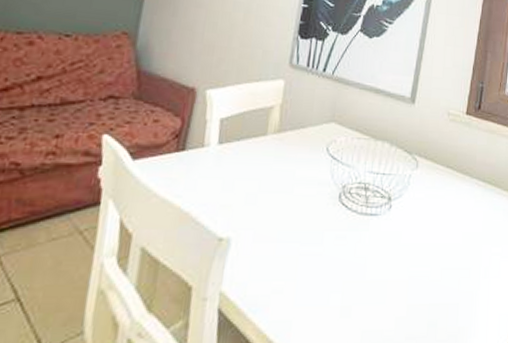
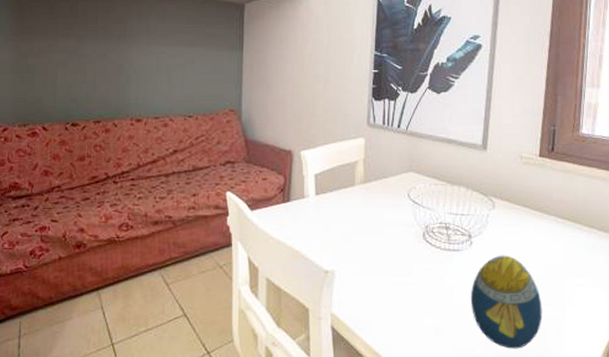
decorative egg: none [384,221,458,330] -> present [471,255,543,349]

